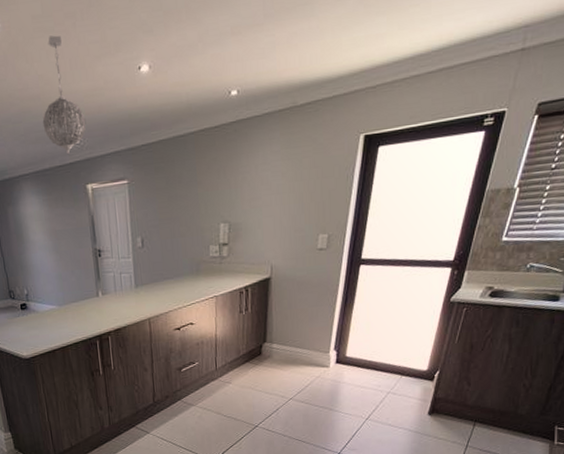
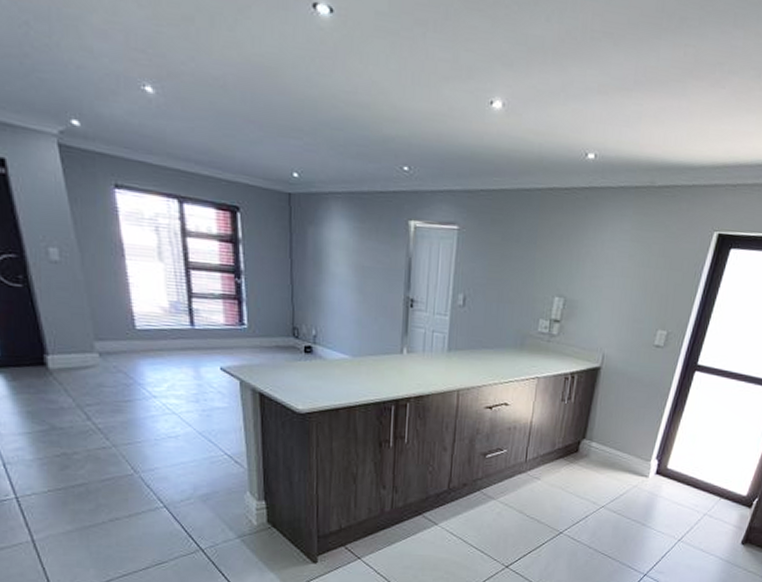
pendant light: present [42,35,86,155] -> none [368,39,421,181]

